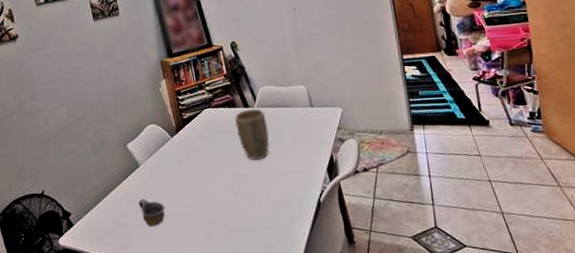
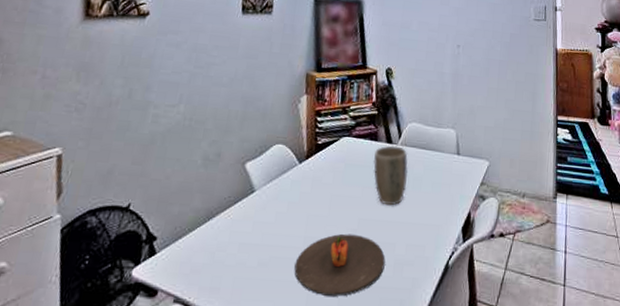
cup: present [138,198,165,226] -> none [242,231,274,268]
plate: none [186,188,263,240] -> present [294,233,386,297]

